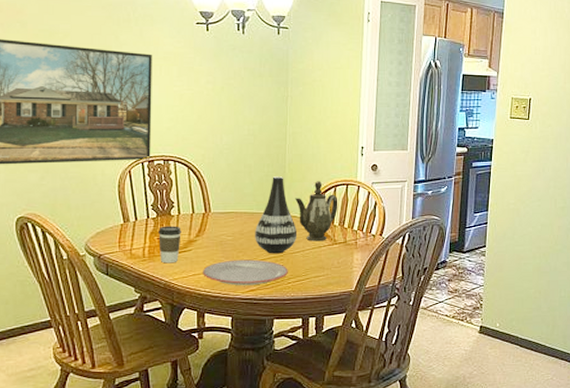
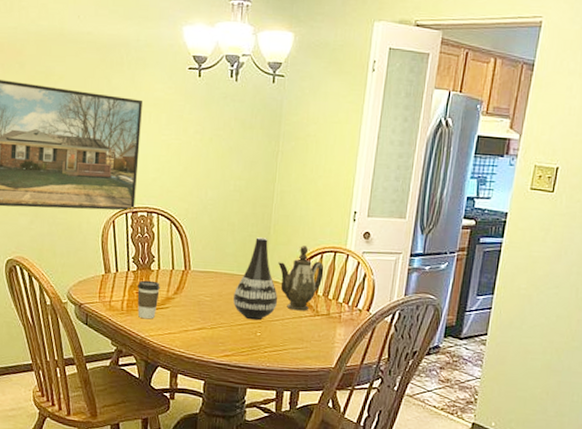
plate: present [203,259,288,286] -> none [178,322,265,351]

